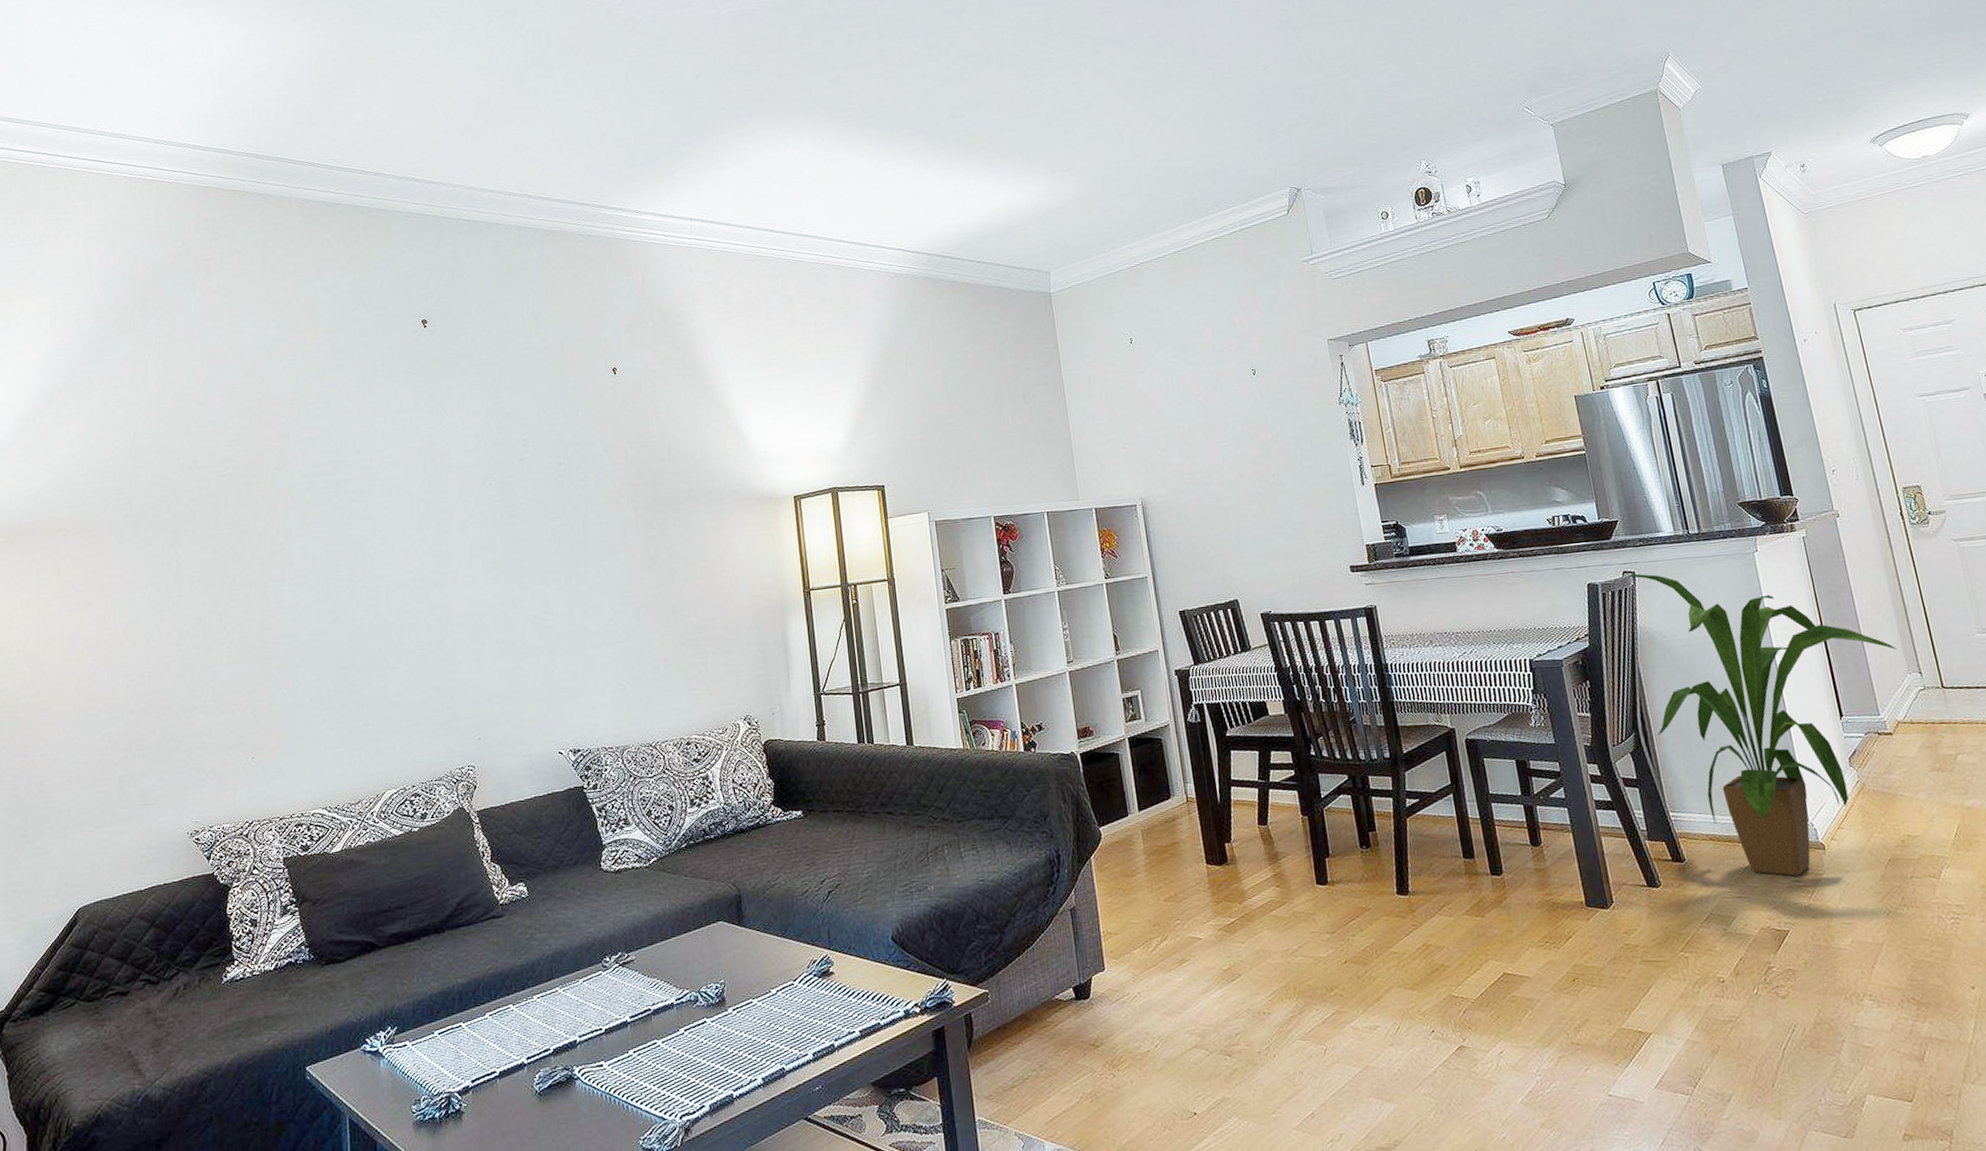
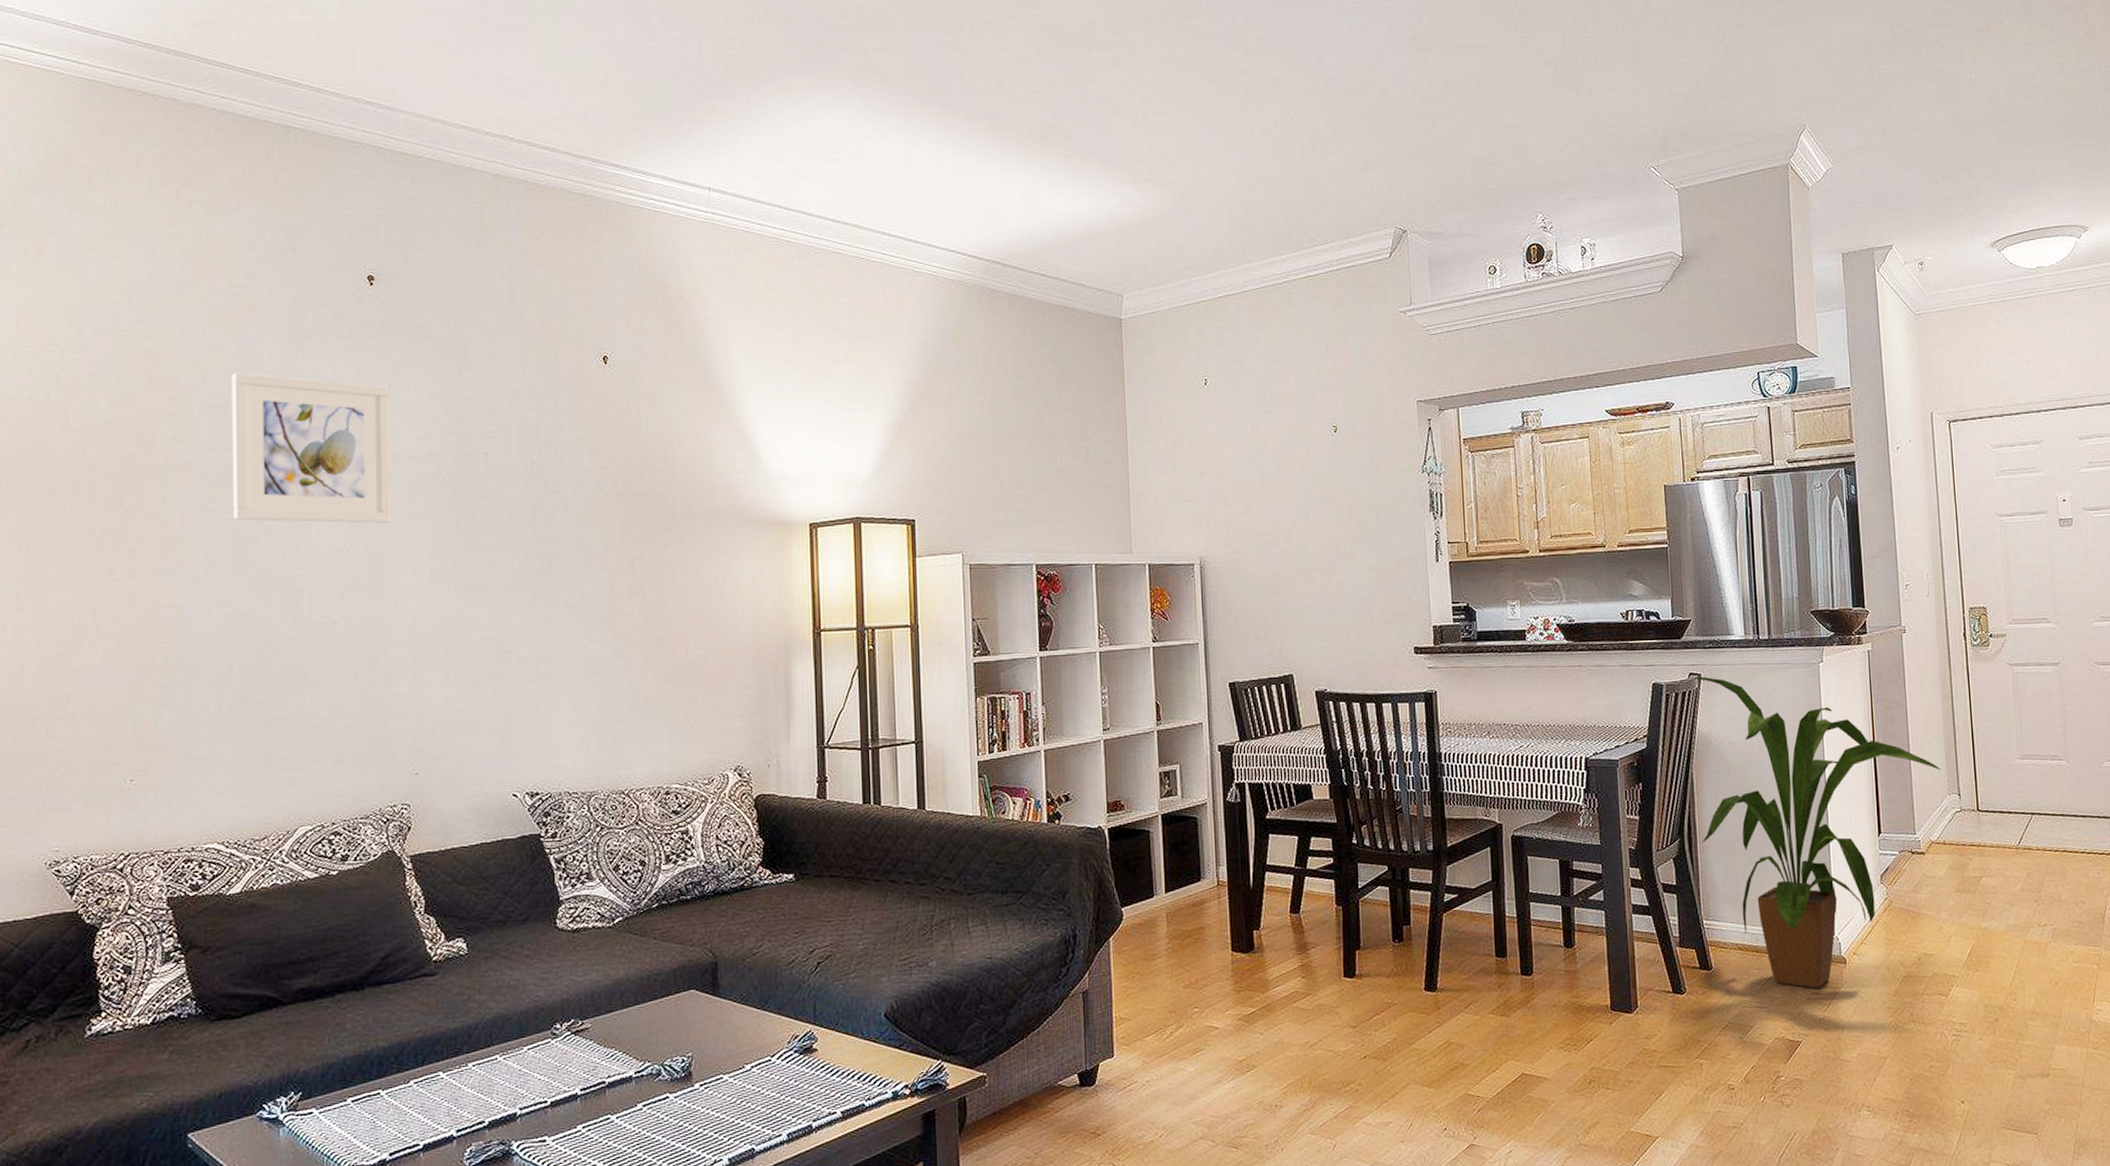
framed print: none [319,409,450,532] -> present [231,372,392,523]

